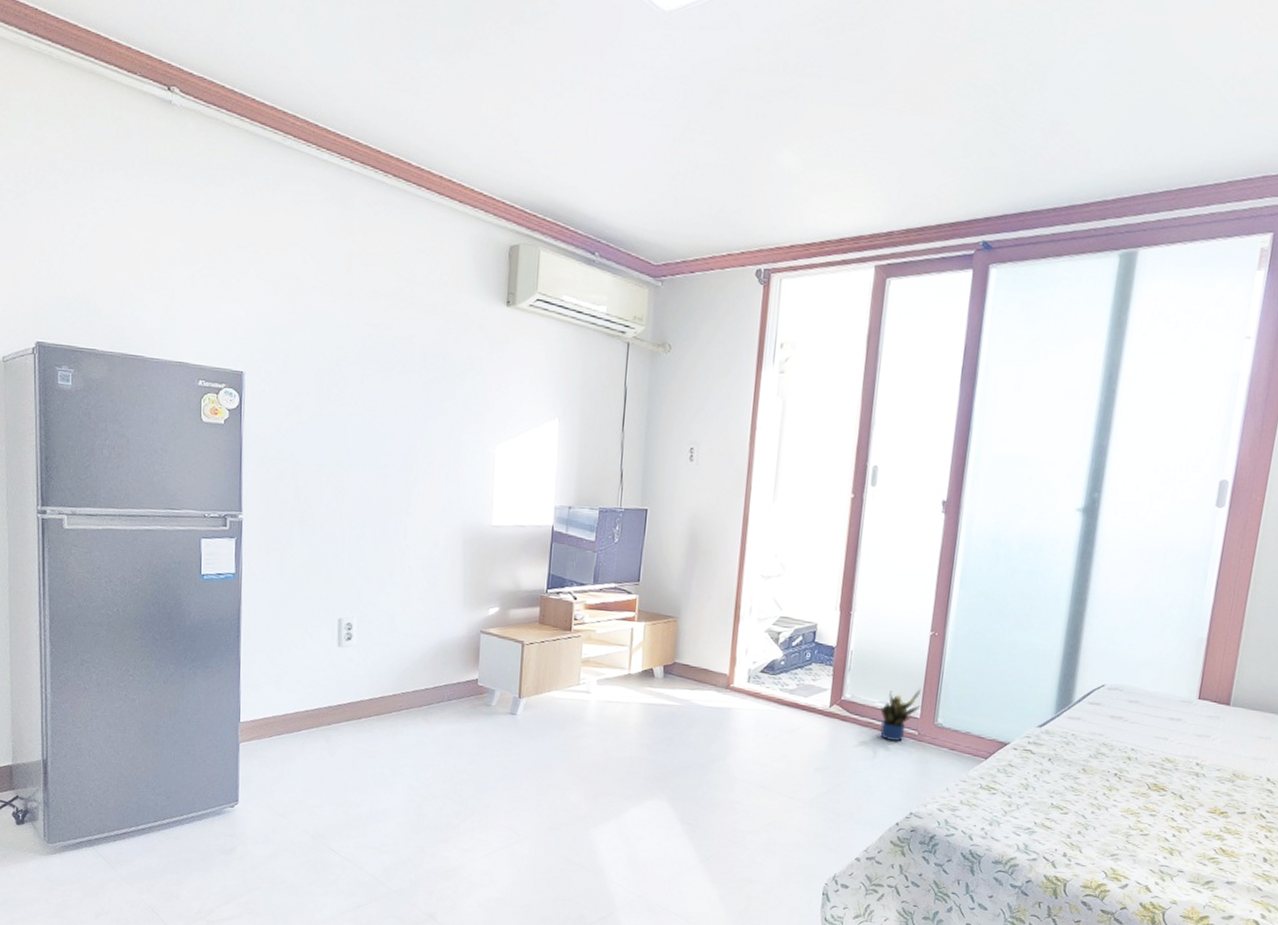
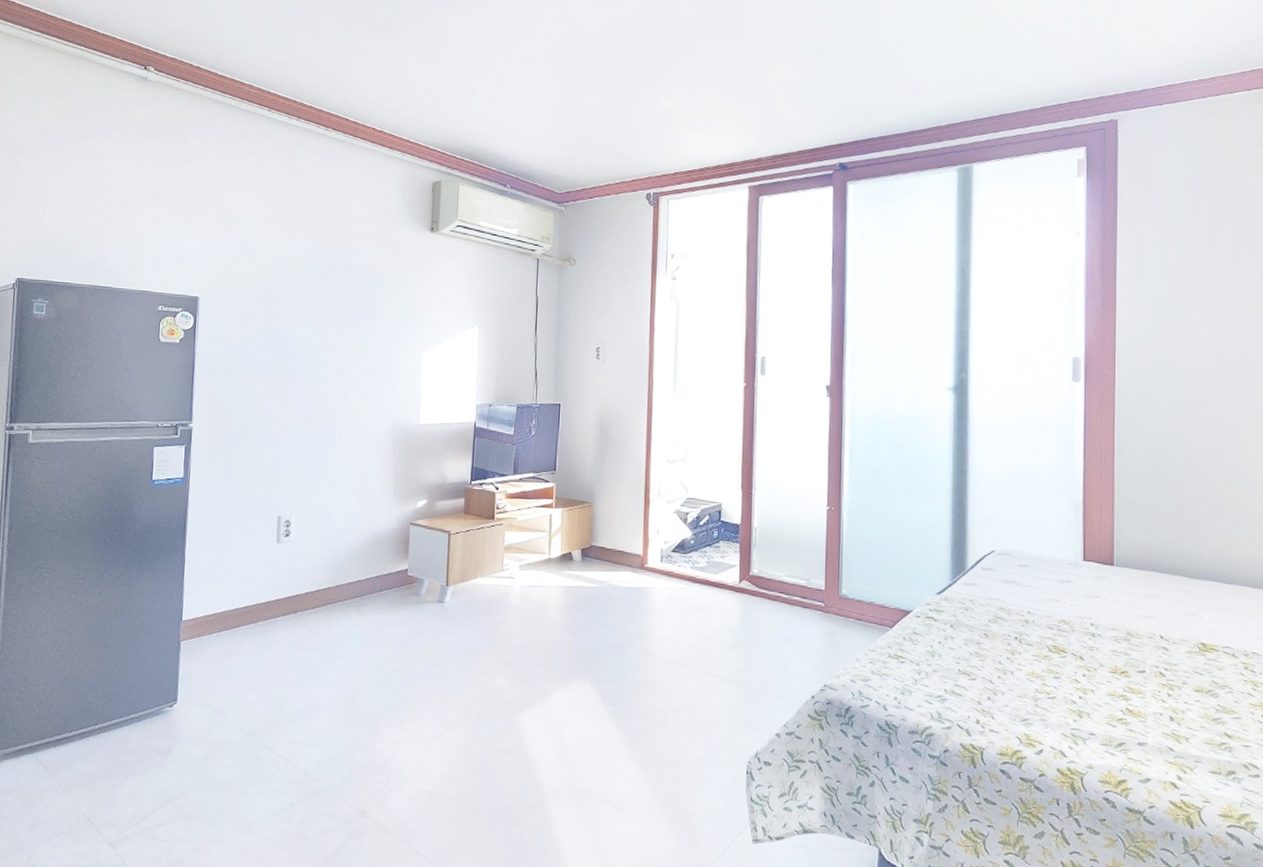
potted plant: present [880,689,922,741] -> none [787,562,825,614]

